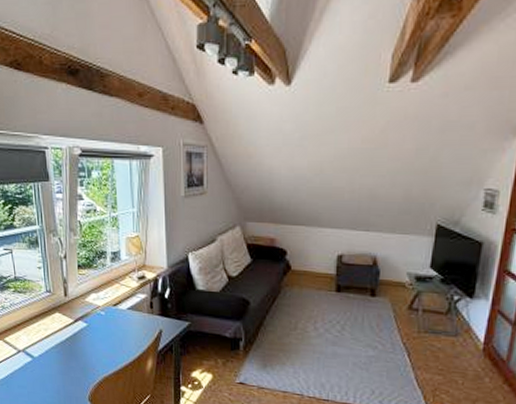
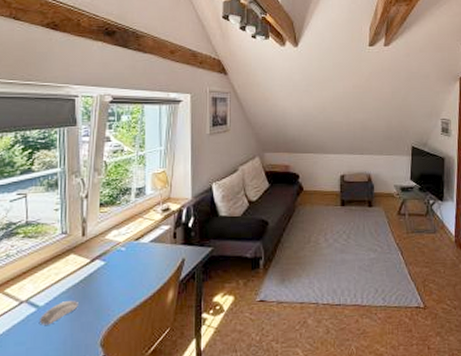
computer mouse: none [35,355,67,375] -> present [38,301,78,325]

